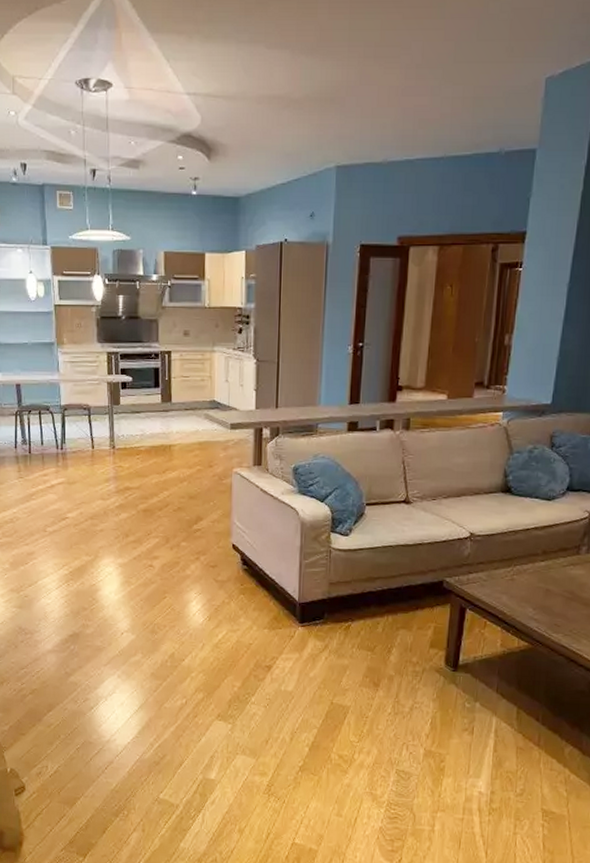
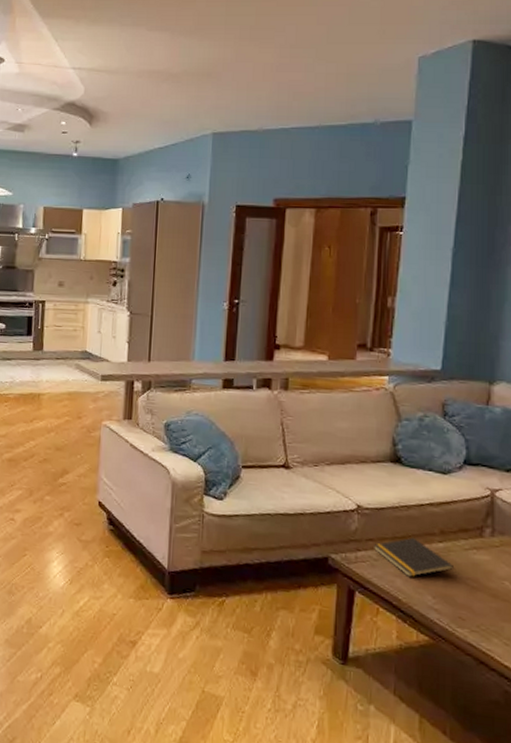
notepad: none [484,558,553,593] -> present [374,537,453,577]

